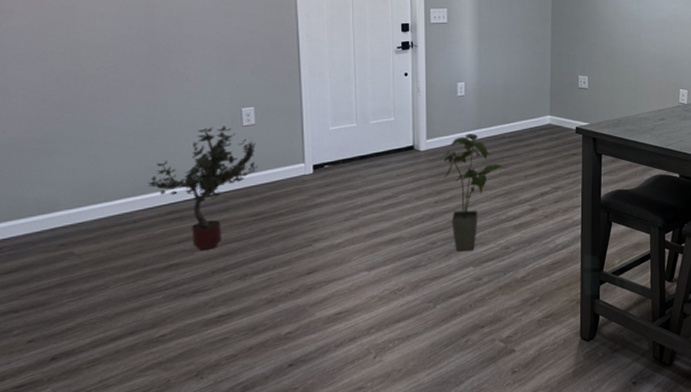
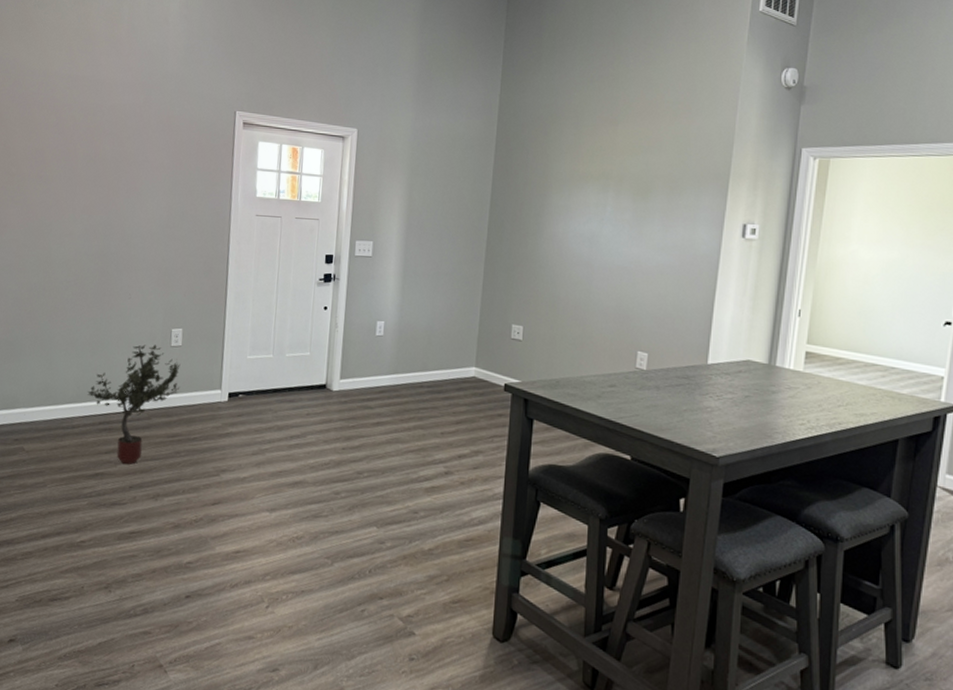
house plant: present [441,133,506,252] -> none [353,378,421,509]

